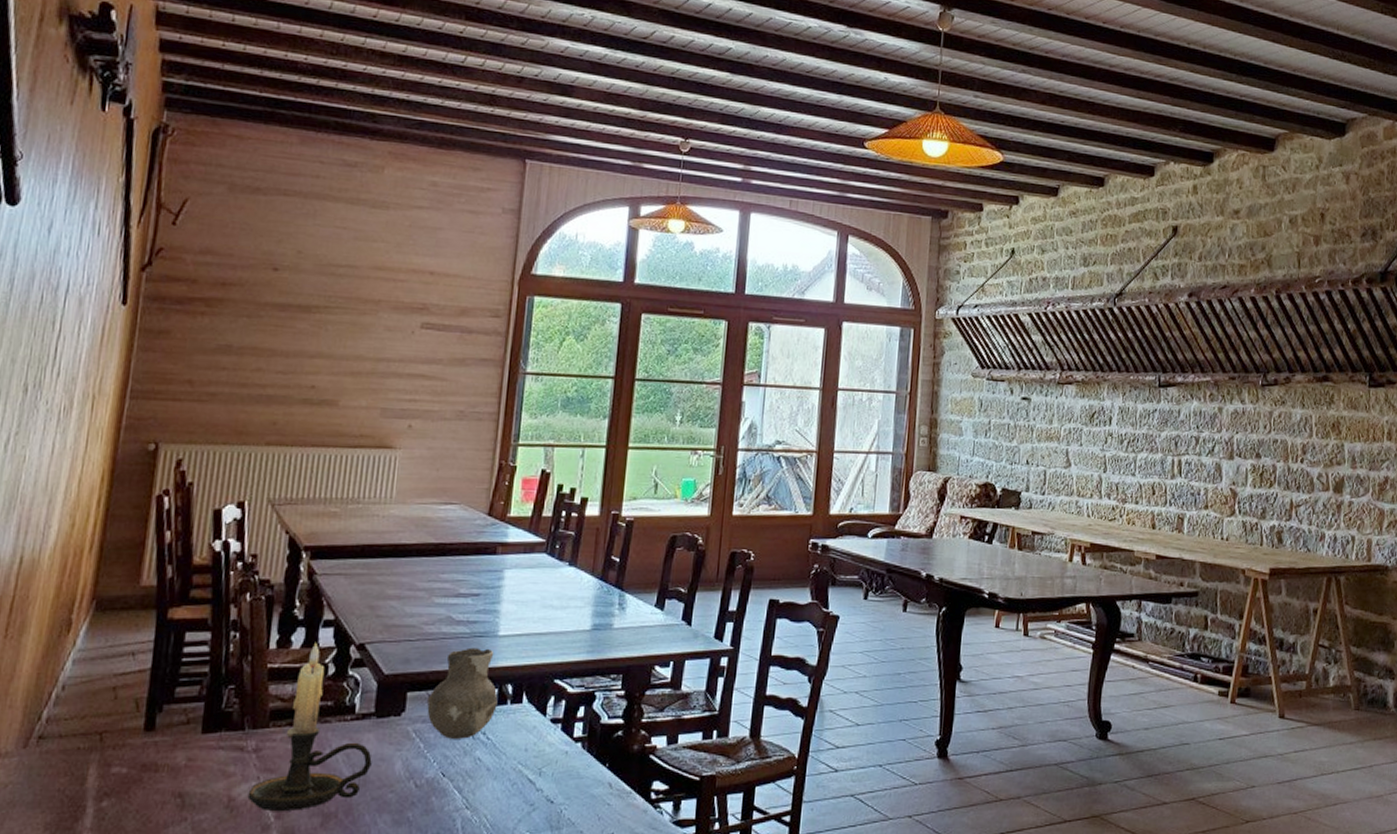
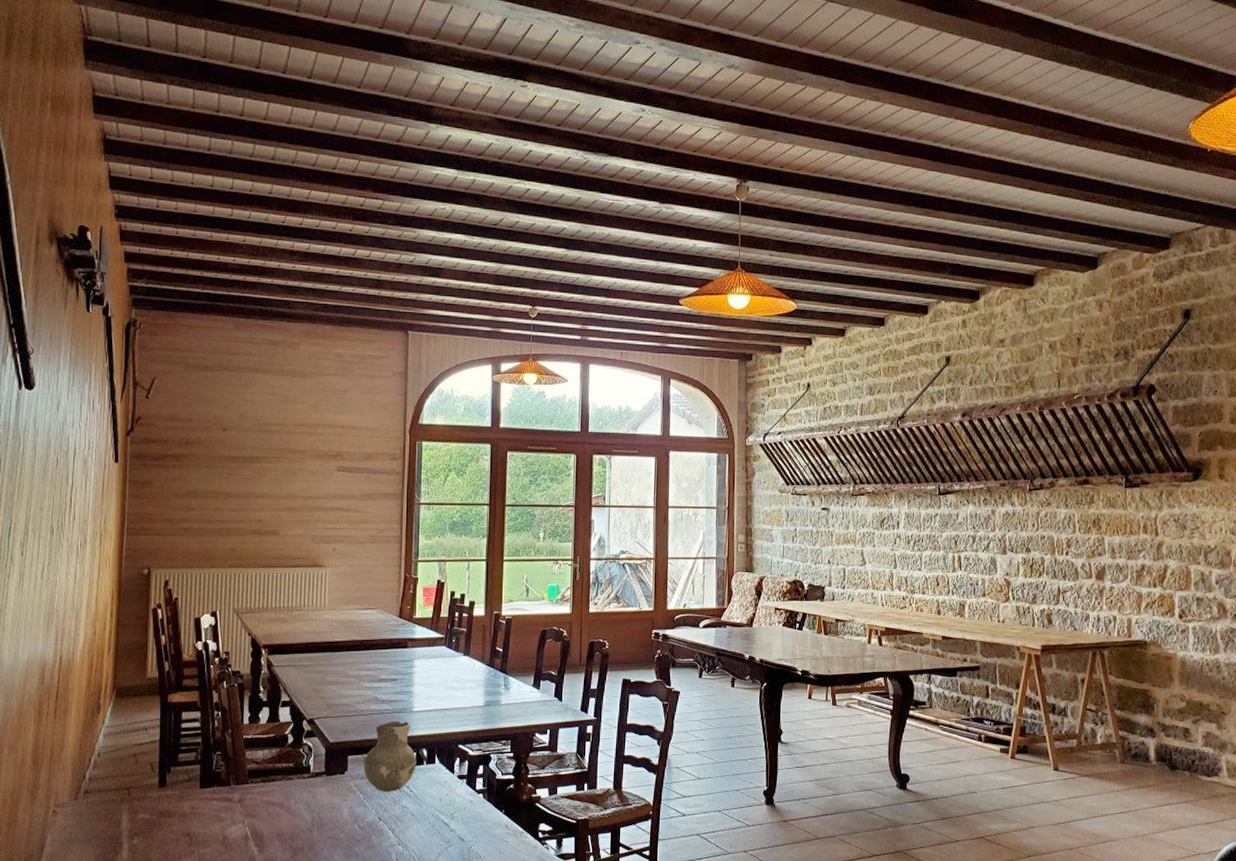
candle holder: present [247,642,372,812] -> none [237,718,326,847]

